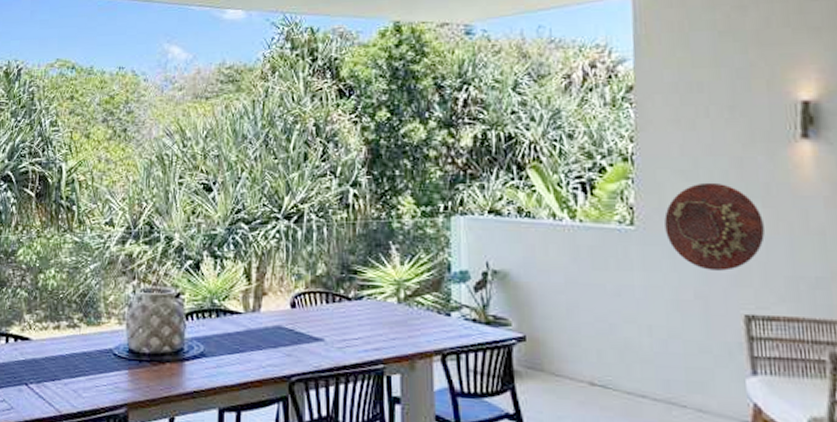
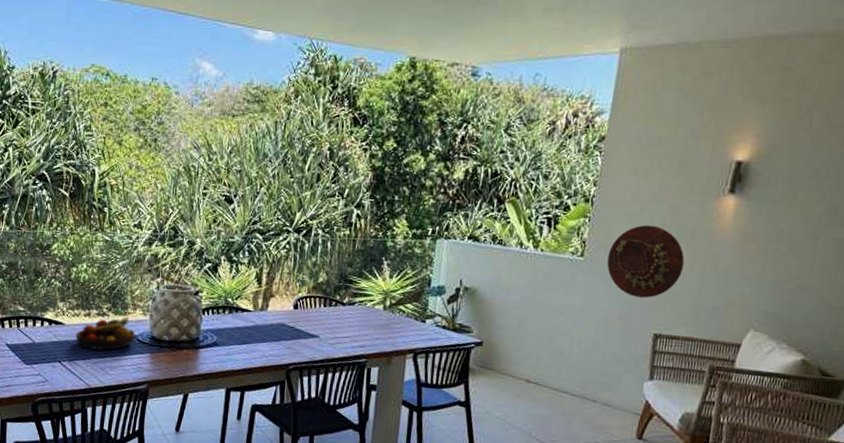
fruit bowl: none [44,327,111,369] -> present [76,317,136,351]

